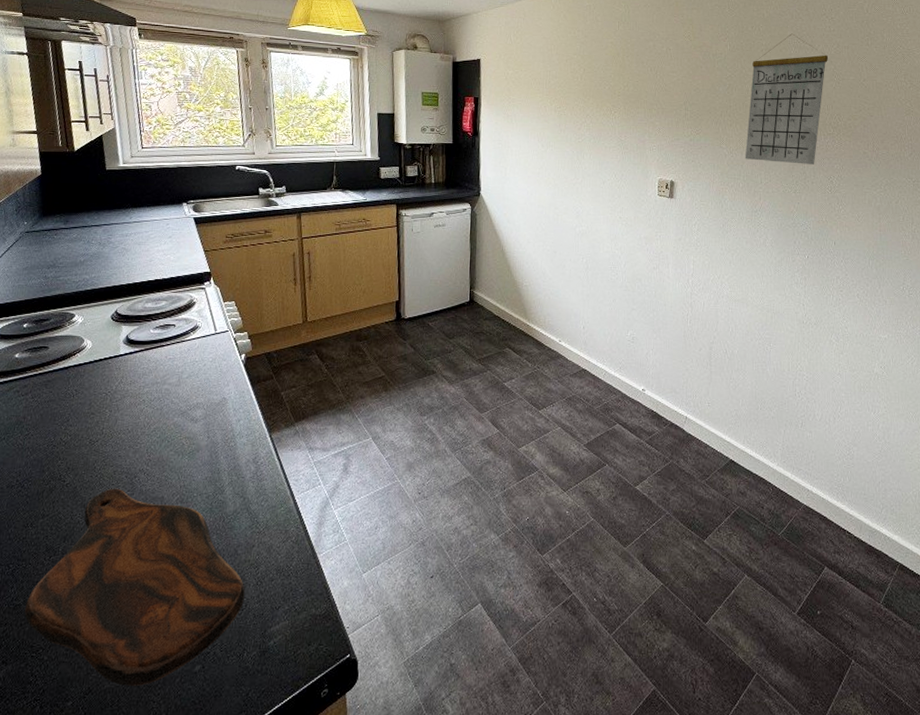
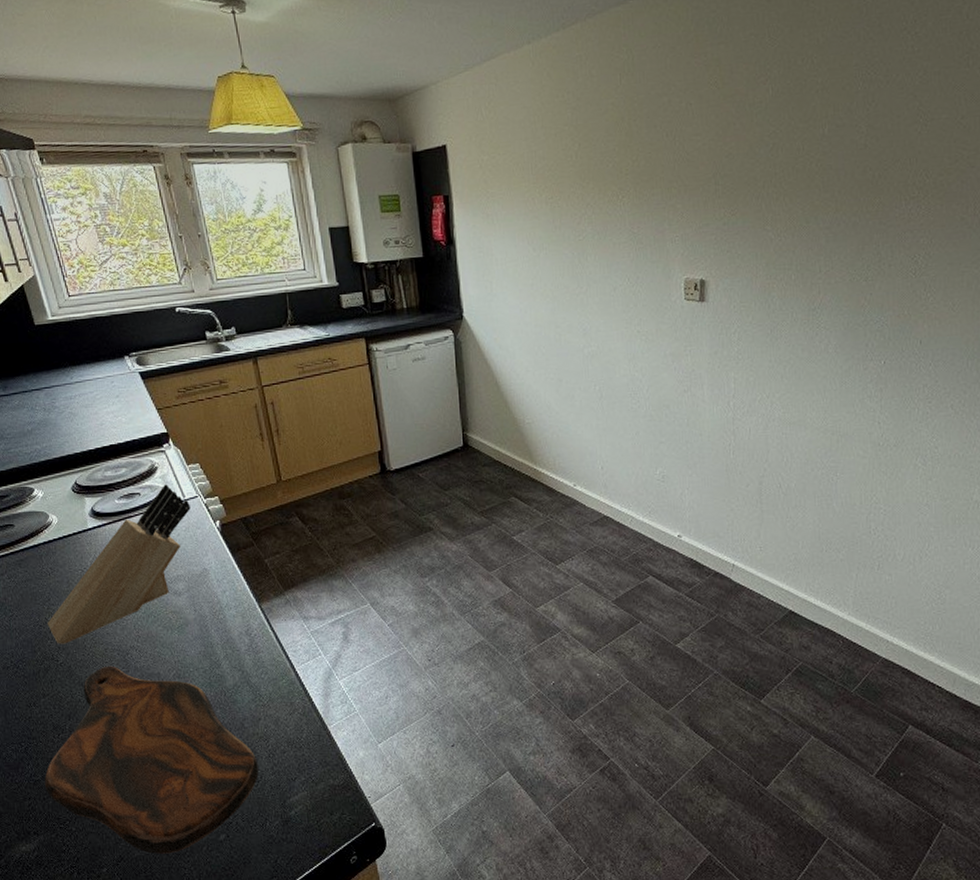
knife block: none [61,318,220,465] -> present [47,484,191,644]
calendar: present [745,33,828,165] -> none [797,62,910,243]

